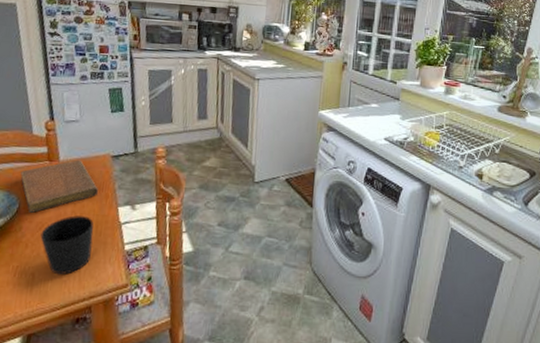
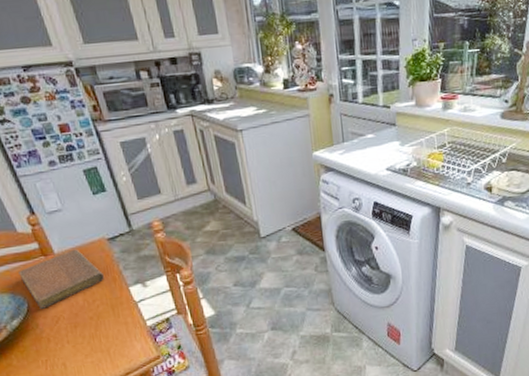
cup: present [40,215,94,275] -> none [59,302,116,360]

